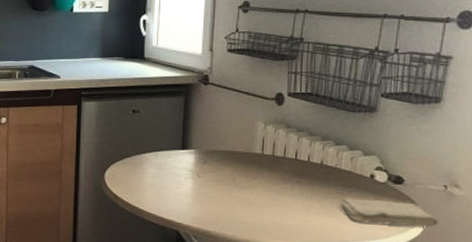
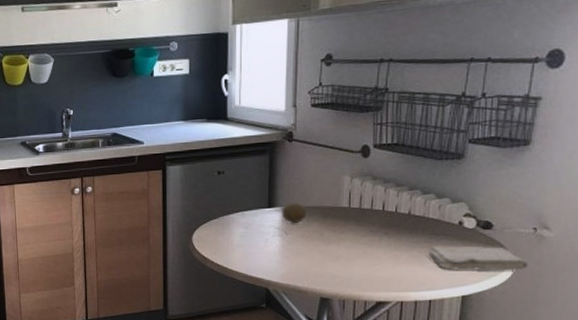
fruit: none [195,145,220,167] -> present [281,202,307,224]

